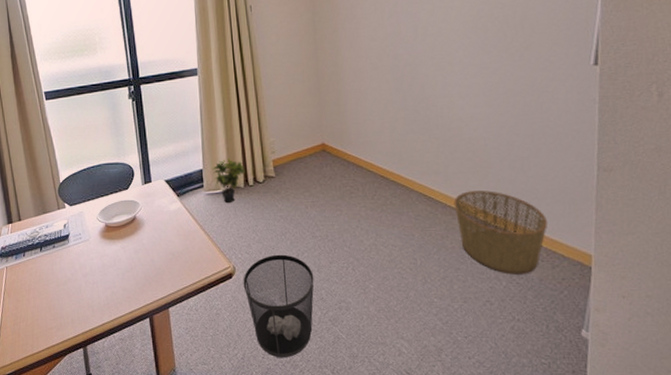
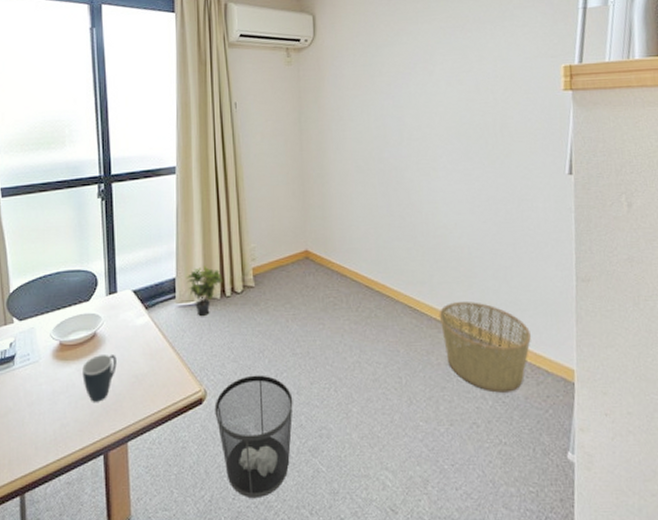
mug: none [126,235,155,274] -> present [82,355,117,402]

